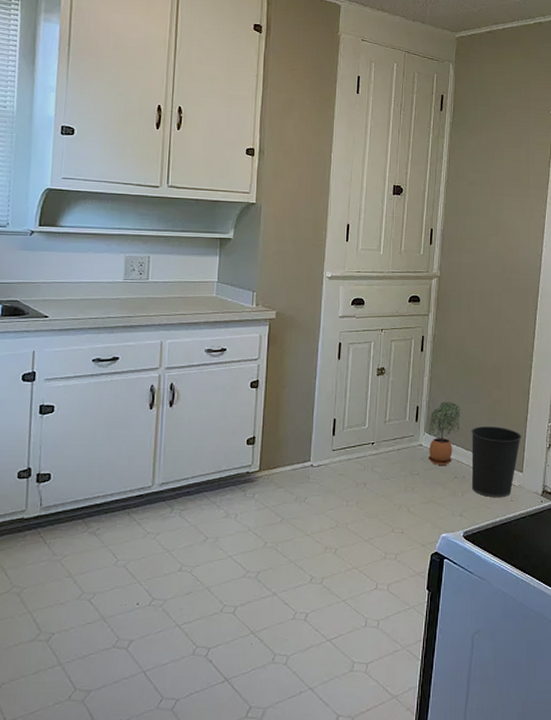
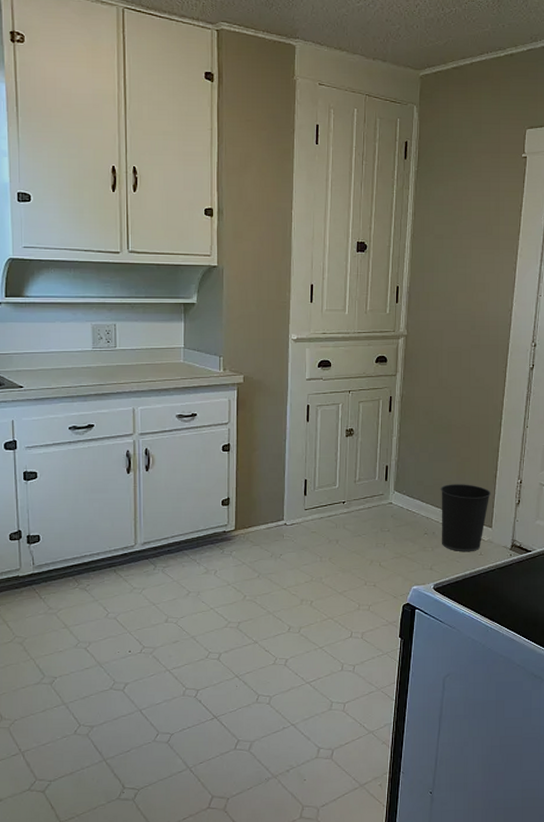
potted plant: present [428,402,461,465] -> none [398,461,430,522]

